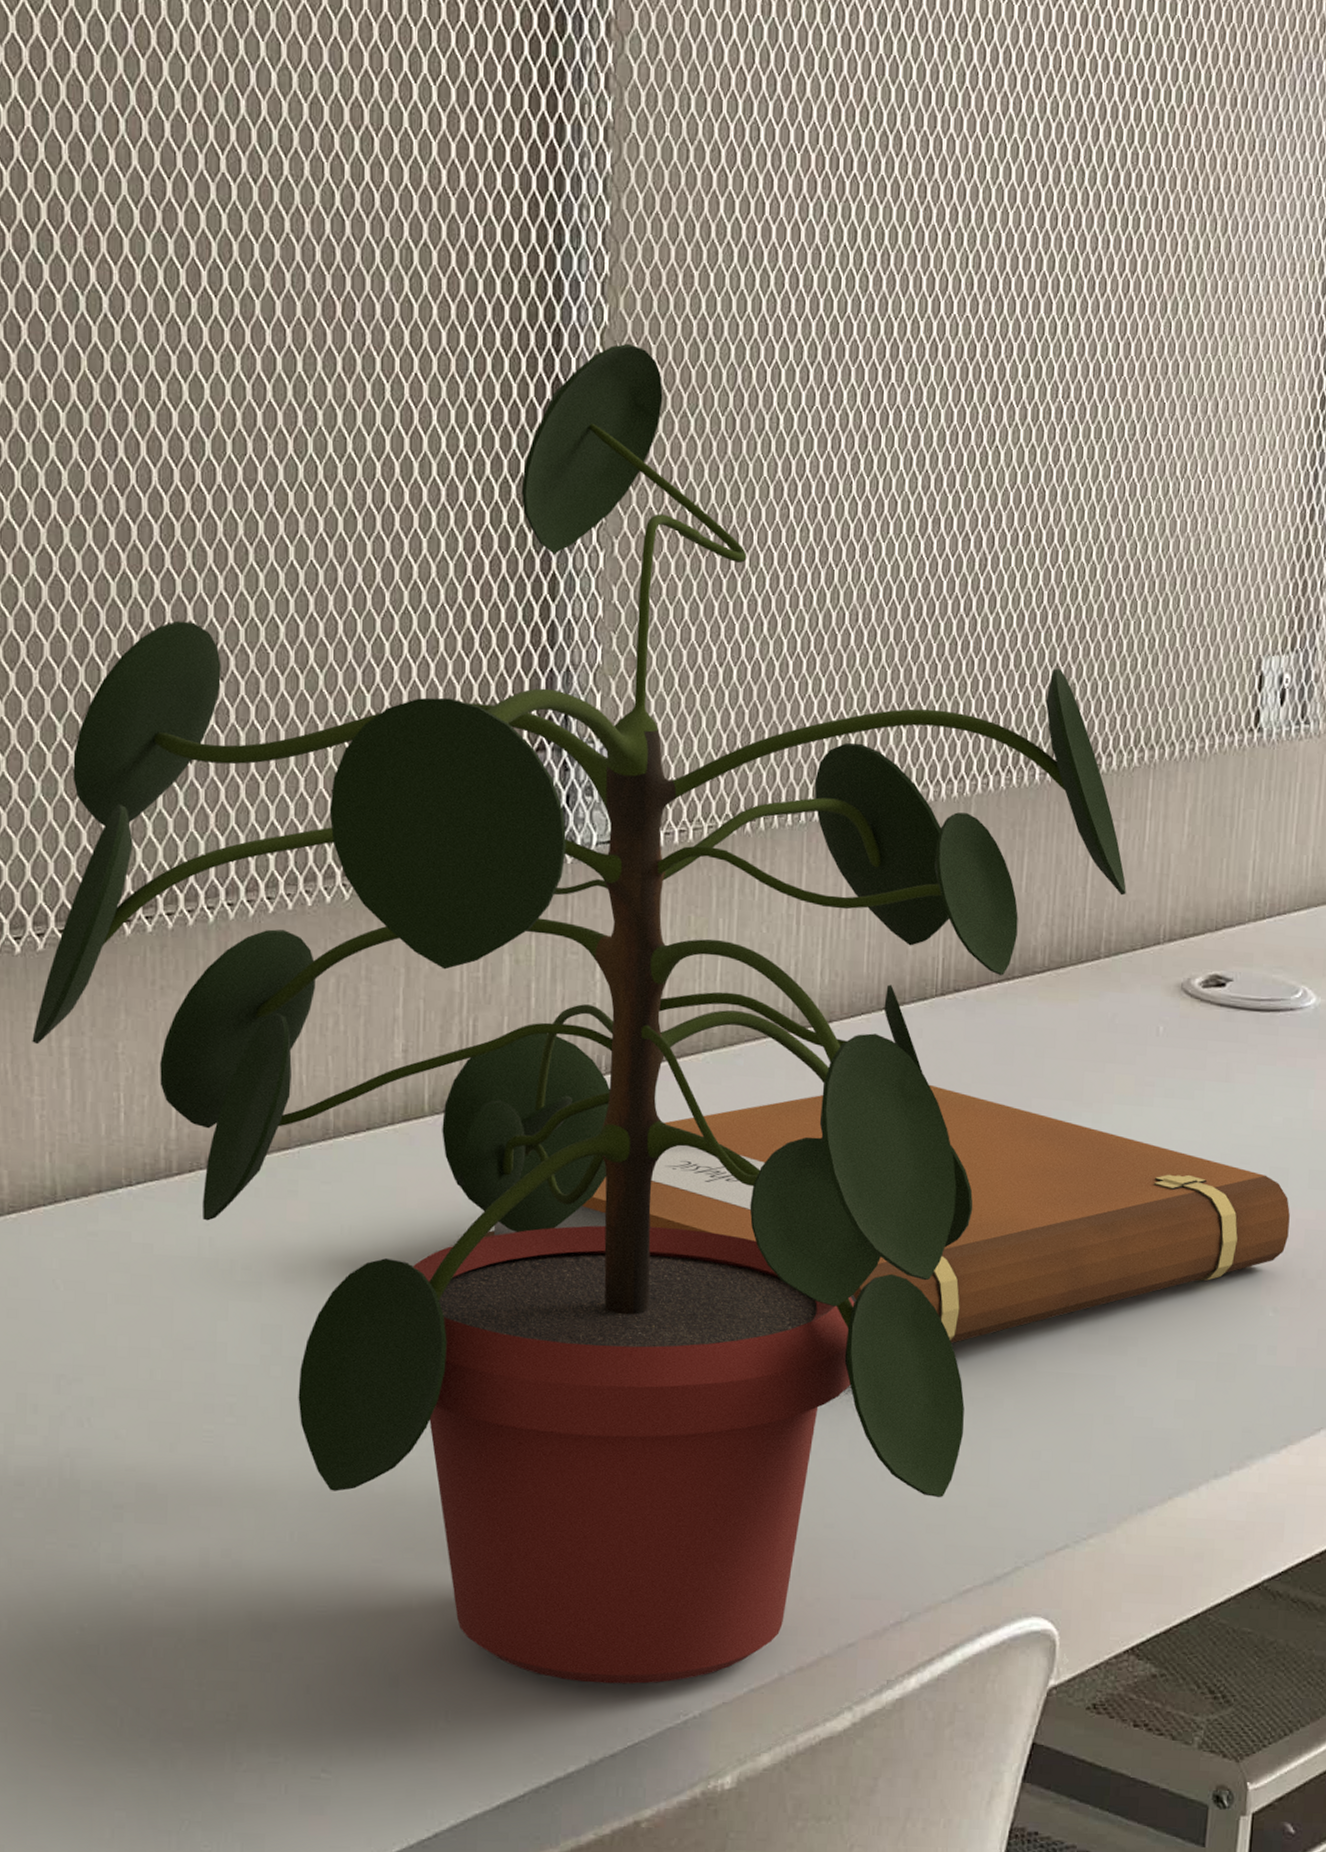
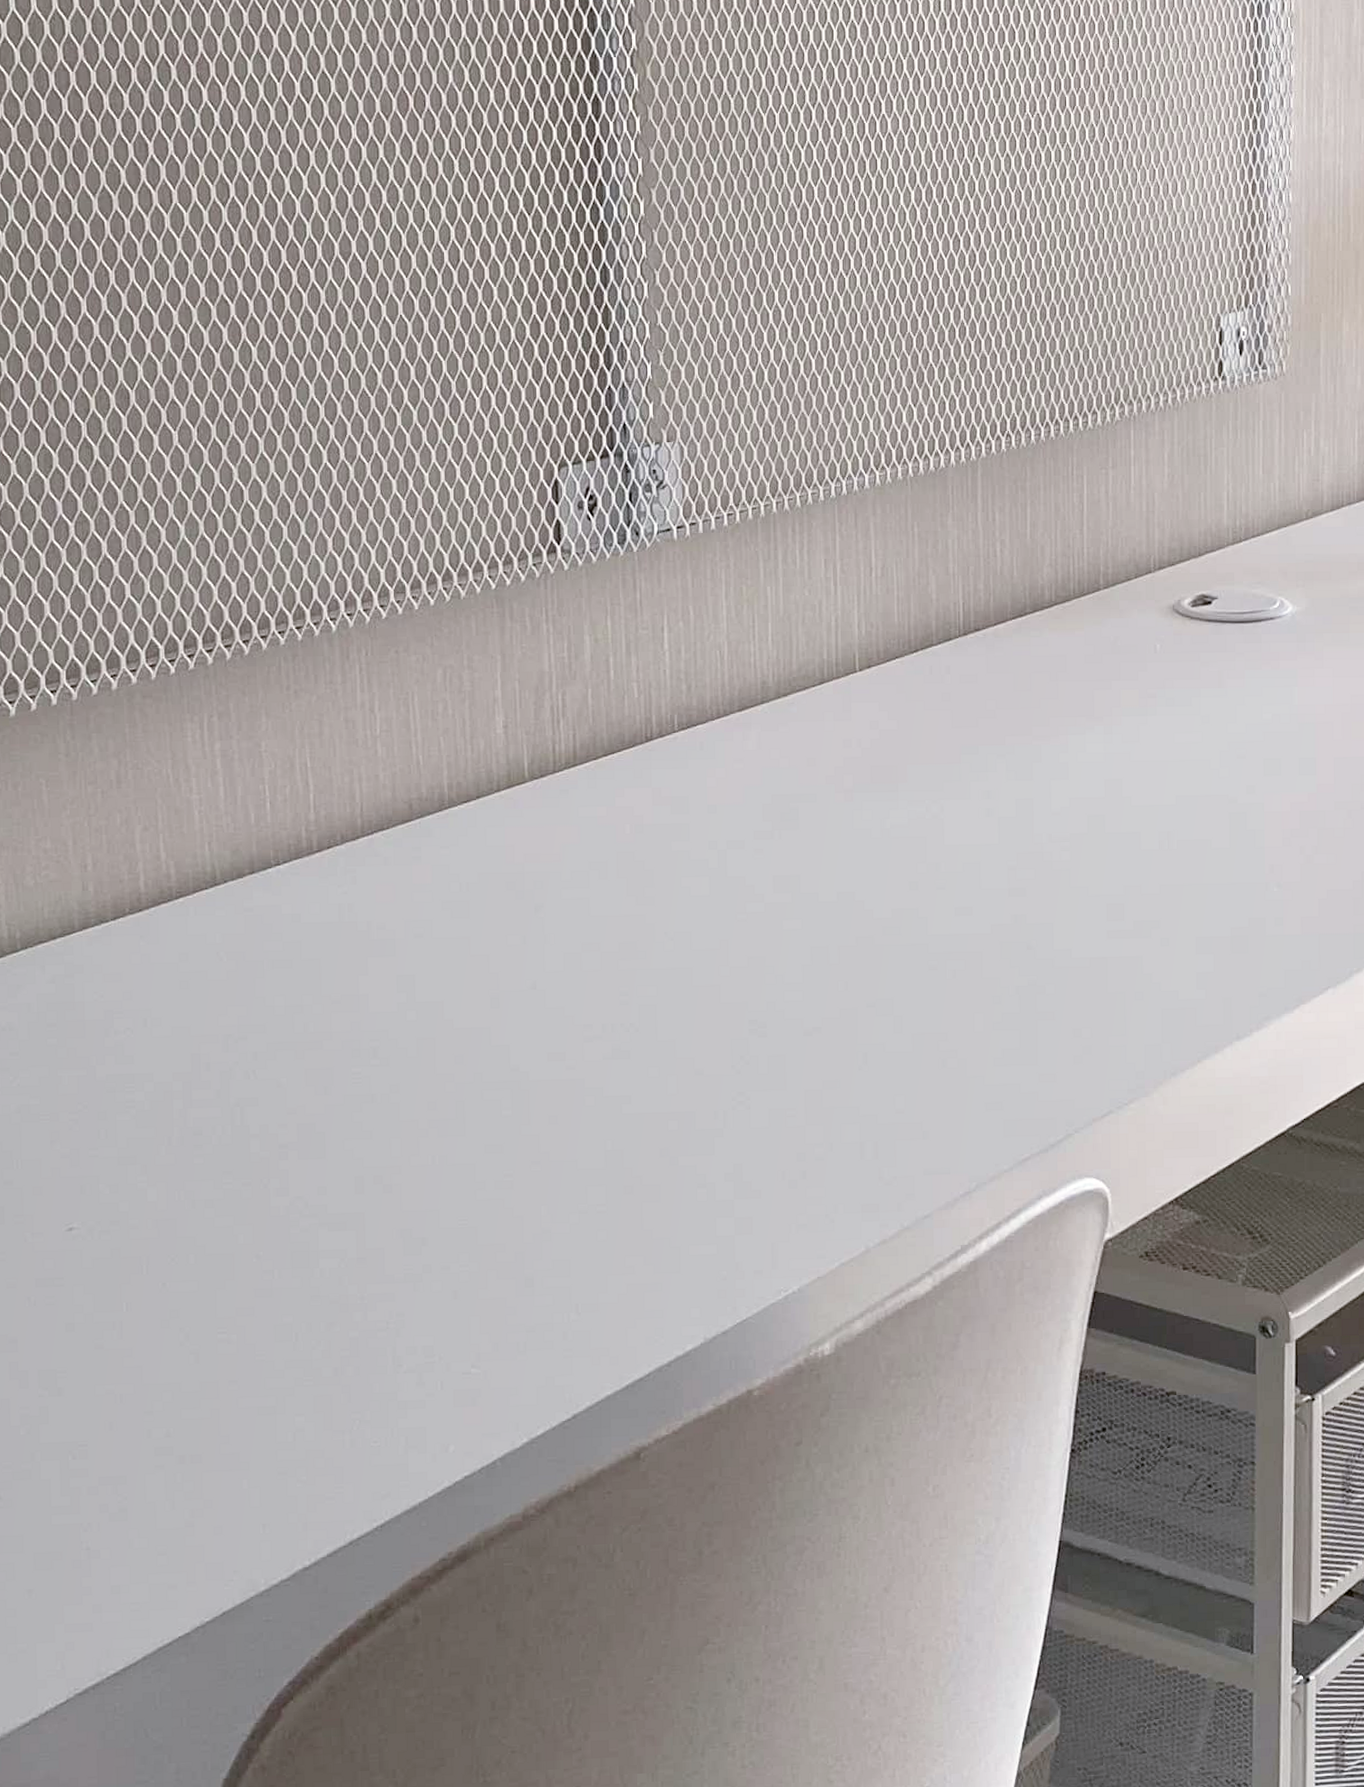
potted plant: present [32,343,1126,1684] -> none [188,105,1118,1269]
notebook: present [483,1084,1290,1343] -> none [582,714,1285,940]

